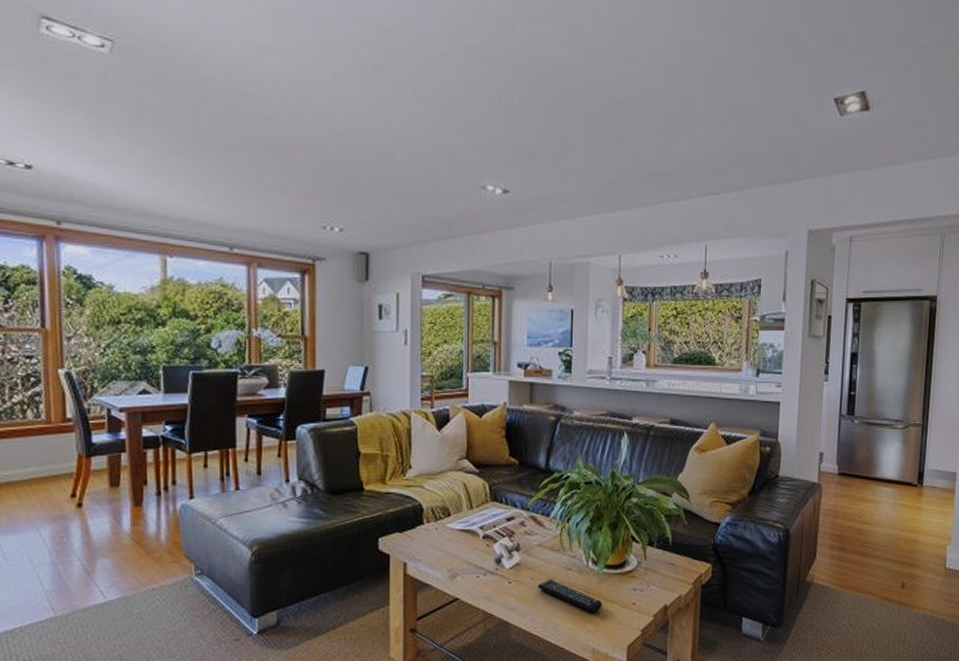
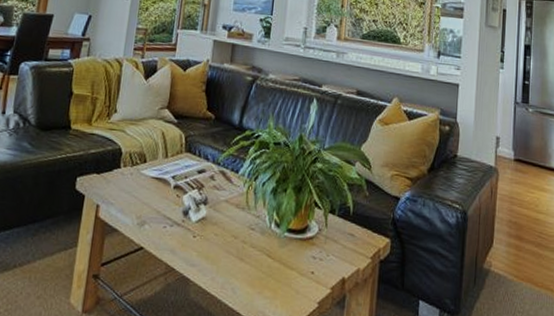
remote control: present [538,578,602,614] -> none [220,237,282,279]

